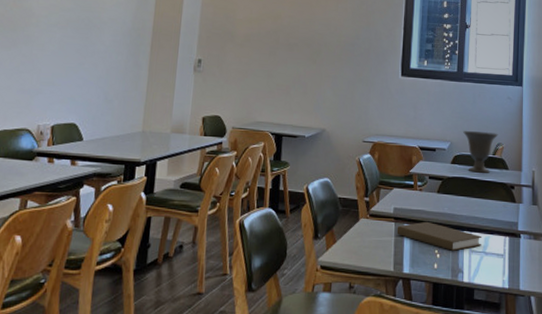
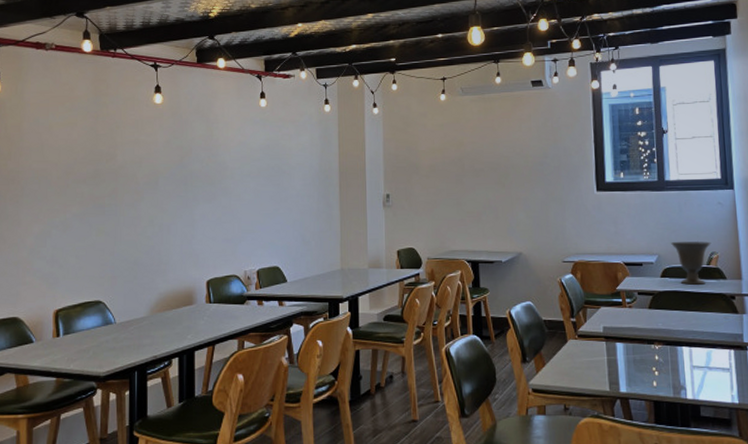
book: present [396,221,483,251] -> none [608,338,705,367]

